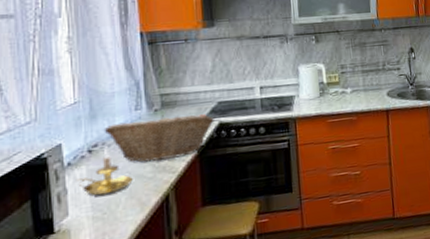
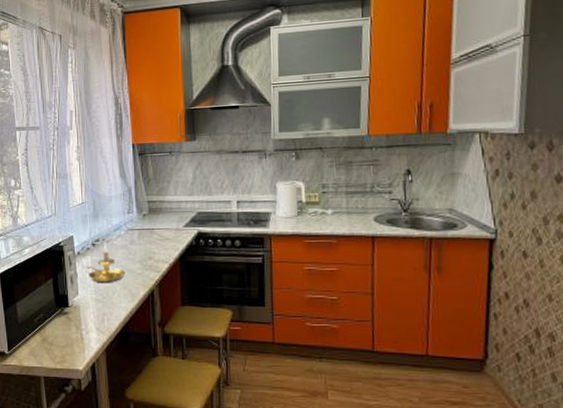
fruit basket: present [104,114,214,162] -> none [104,220,194,260]

